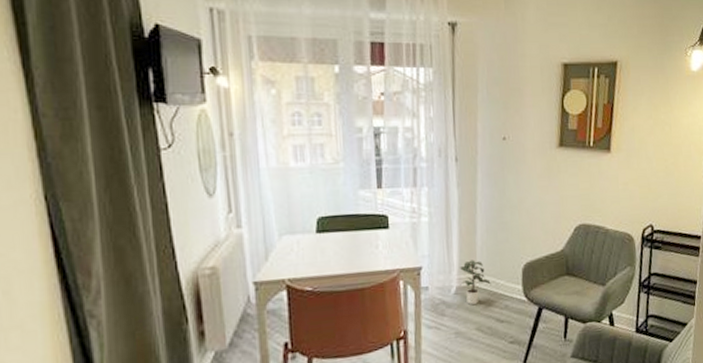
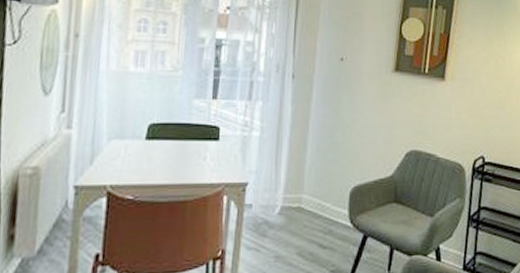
potted plant: present [459,260,491,305] -> none [285,179,317,227]

